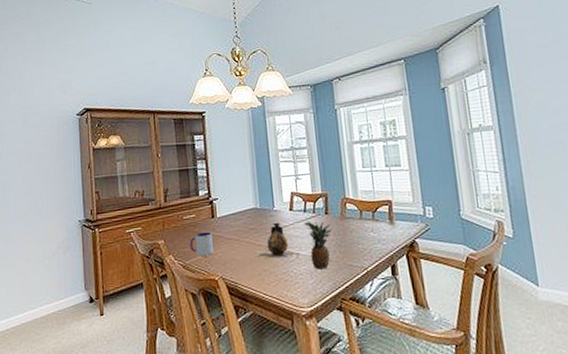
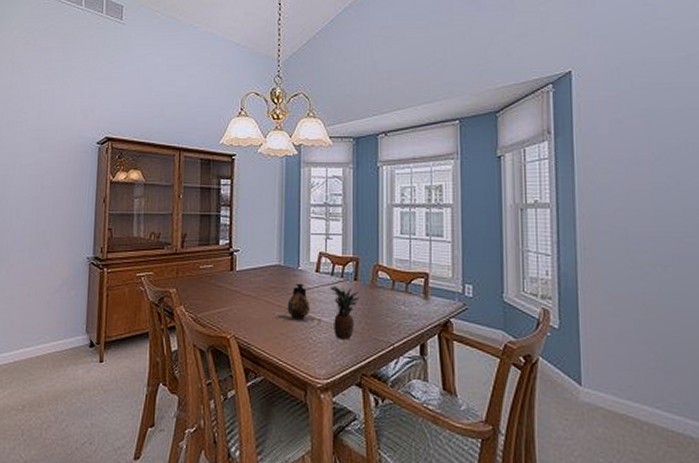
mug: present [190,232,213,256] -> none [204,285,229,311]

